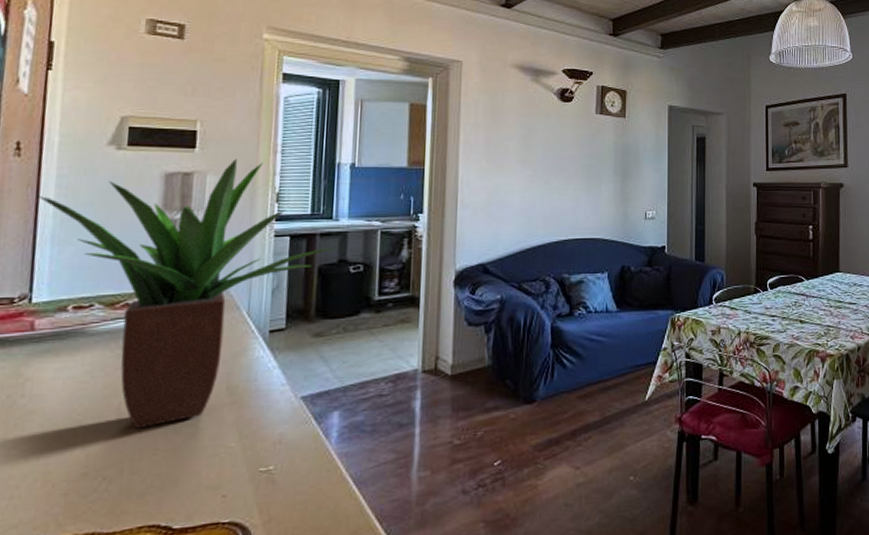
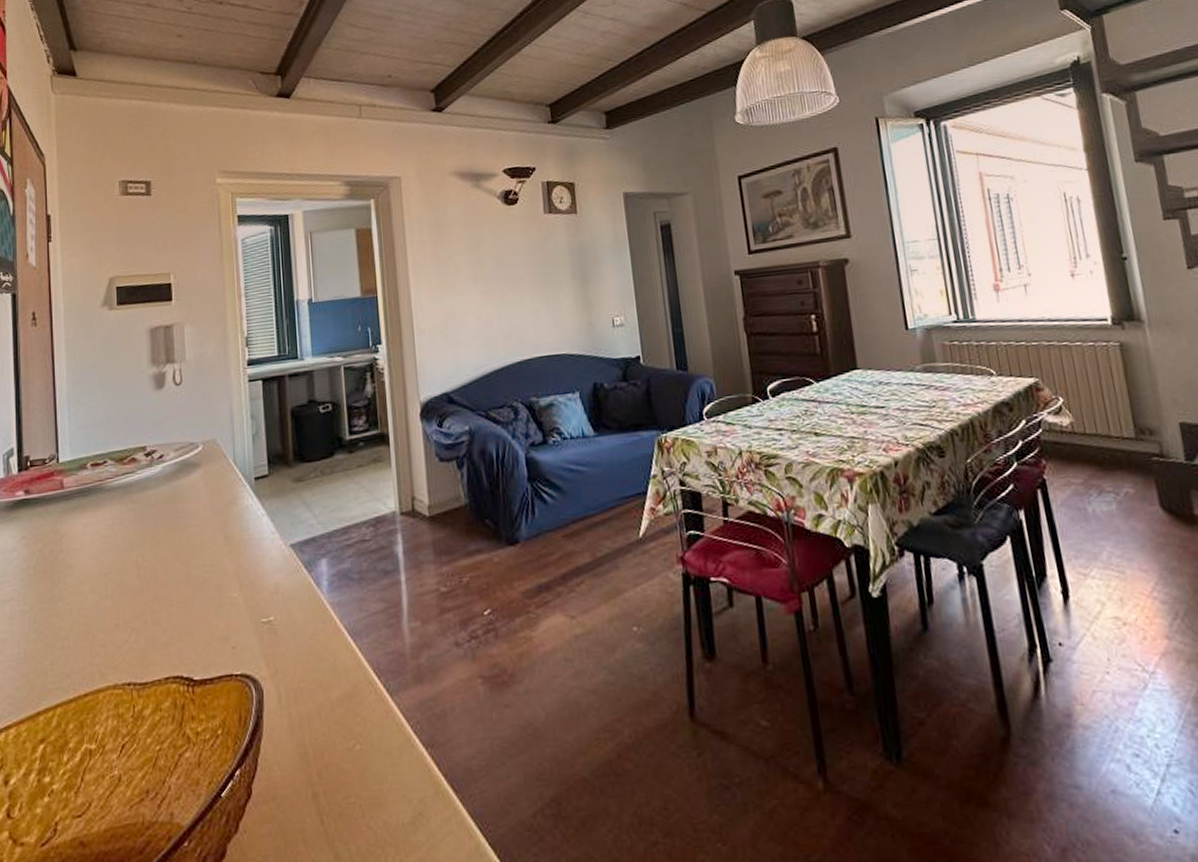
potted plant: present [36,159,336,428] -> none [52,307,304,580]

